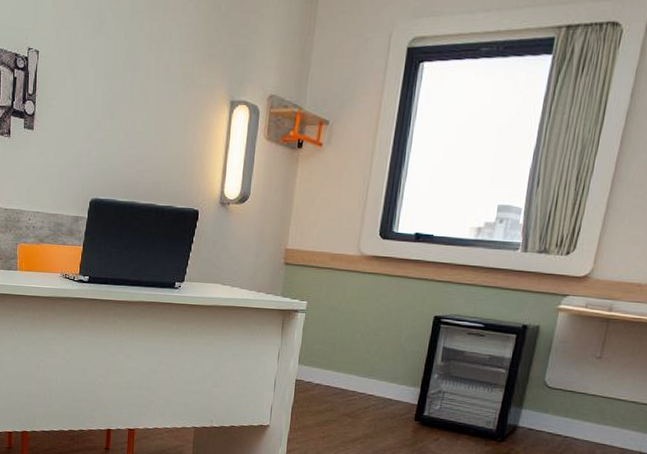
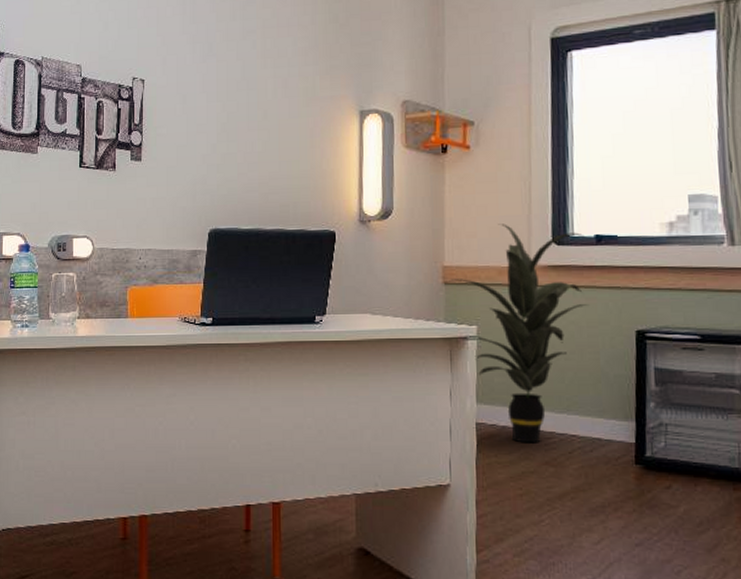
indoor plant: none [287,216,409,399] -> present [446,224,590,443]

